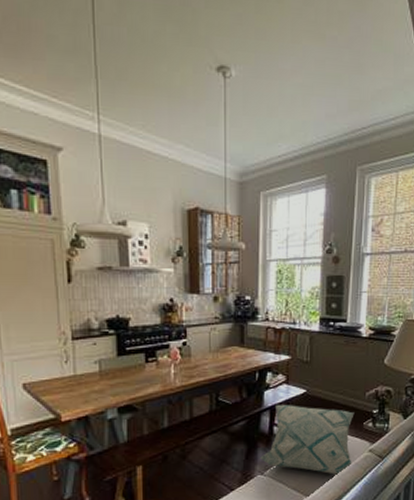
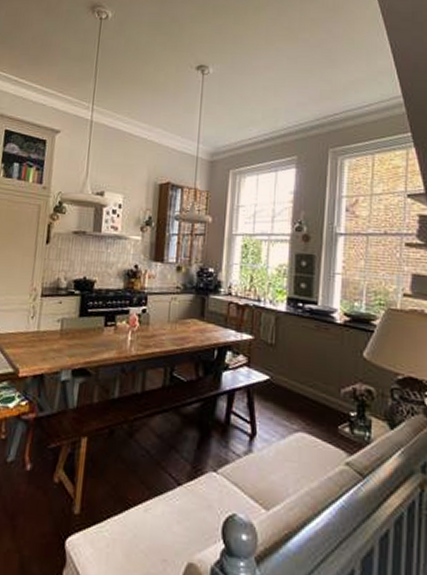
decorative pillow: present [260,404,355,476] -> none [214,388,327,490]

